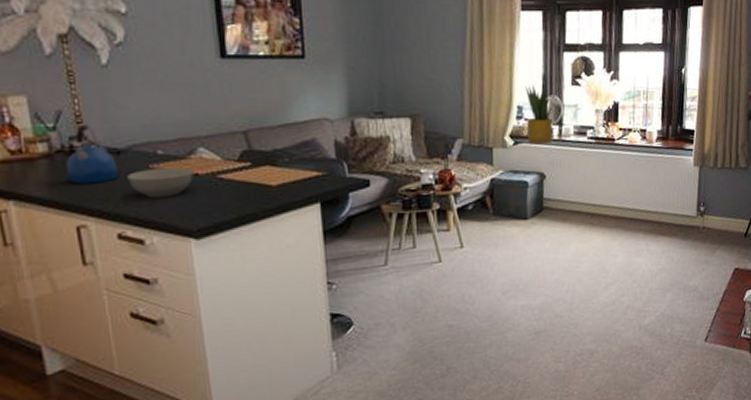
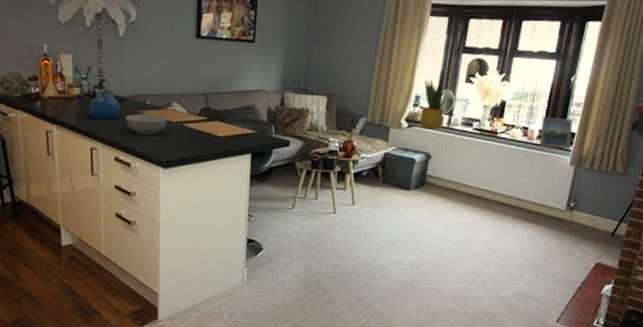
picture frame: none [659,115,691,150] -> present [539,117,573,150]

